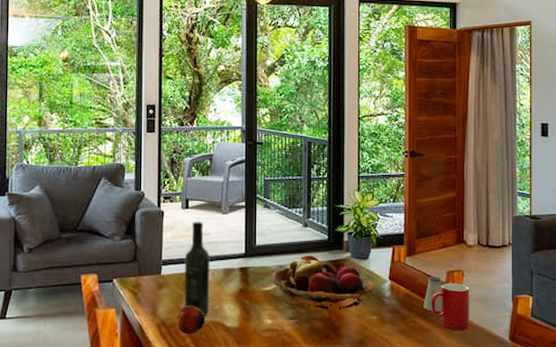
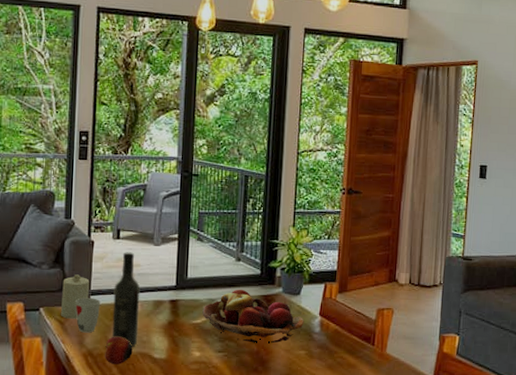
candle: none [134,245,161,289] -> present [61,274,90,319]
cup: none [148,268,172,303] -> present [75,297,100,333]
saltshaker: present [423,277,442,312] -> none [352,314,372,348]
cup: present [431,282,470,331] -> none [359,320,399,367]

